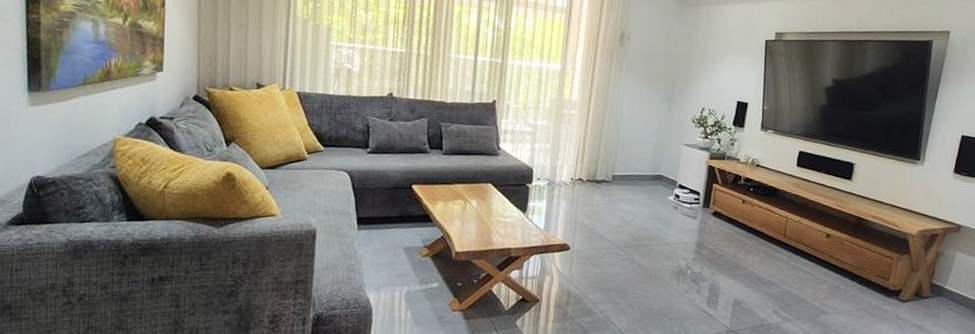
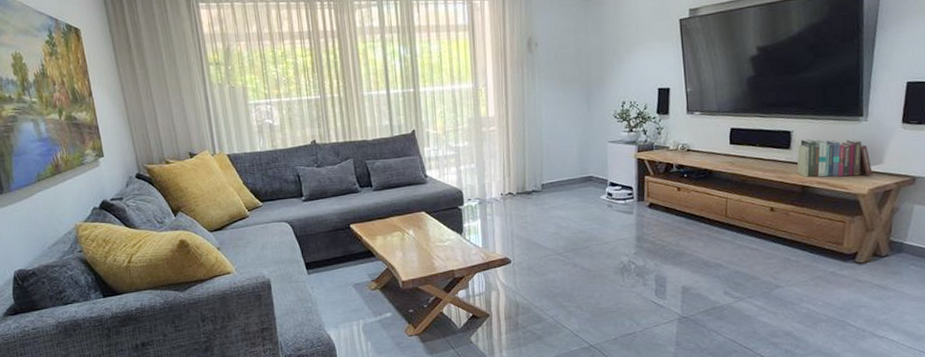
books: none [855,172,923,218] -> present [797,139,873,178]

